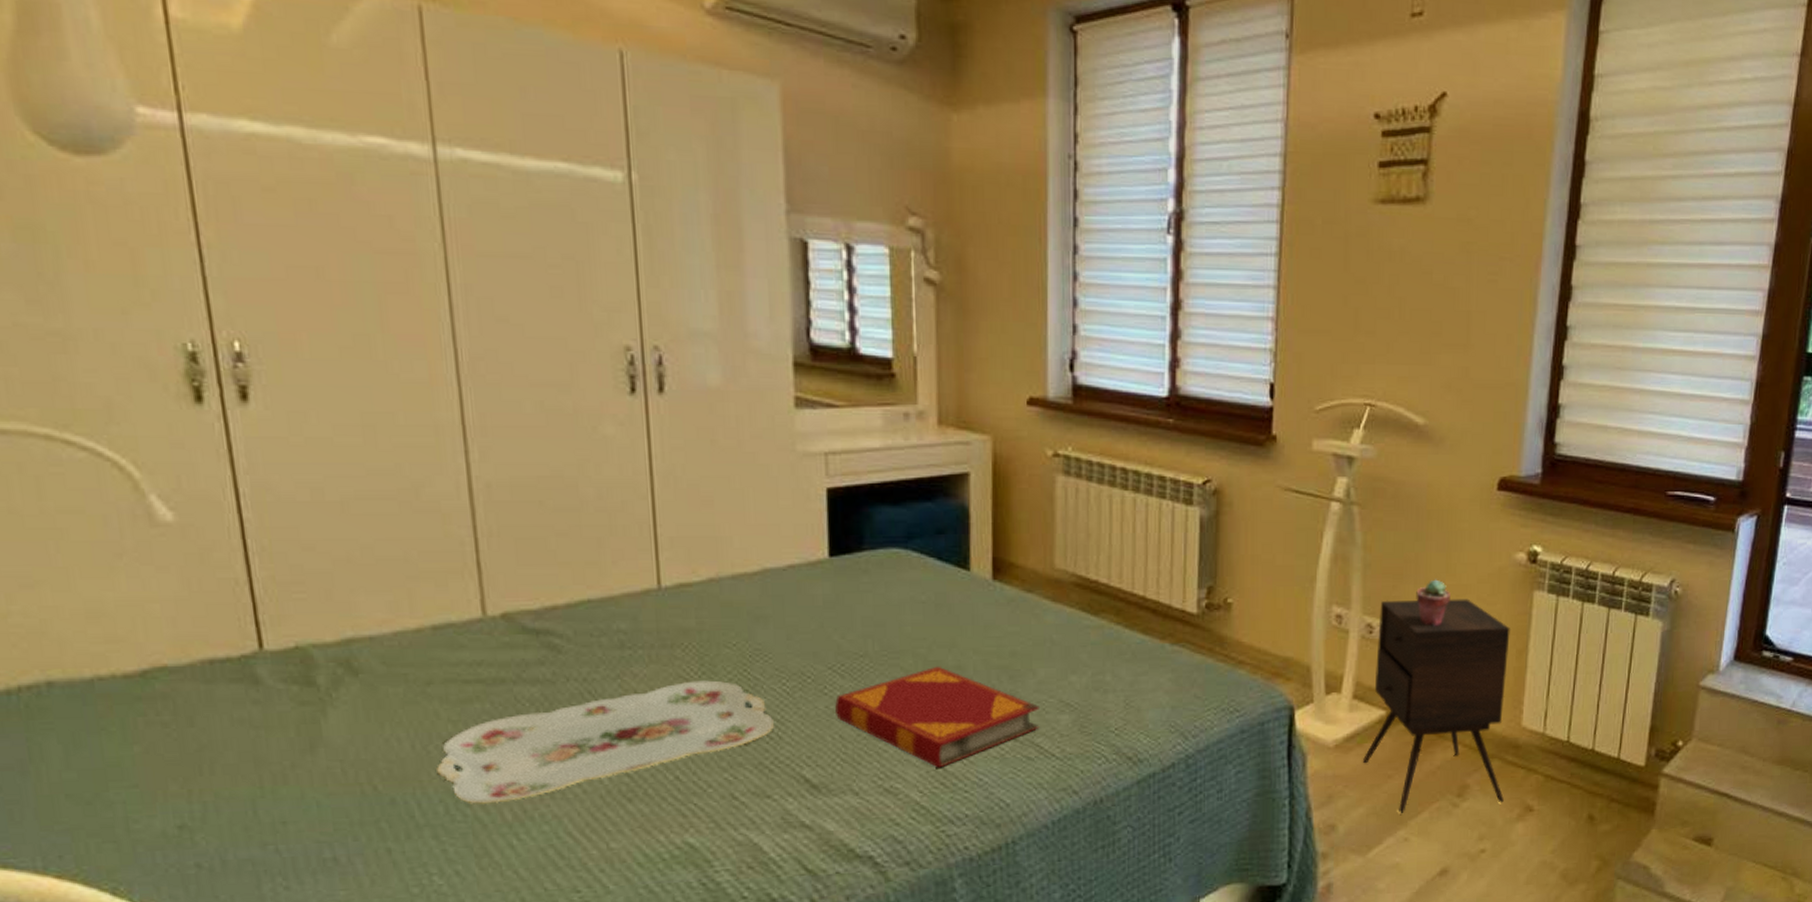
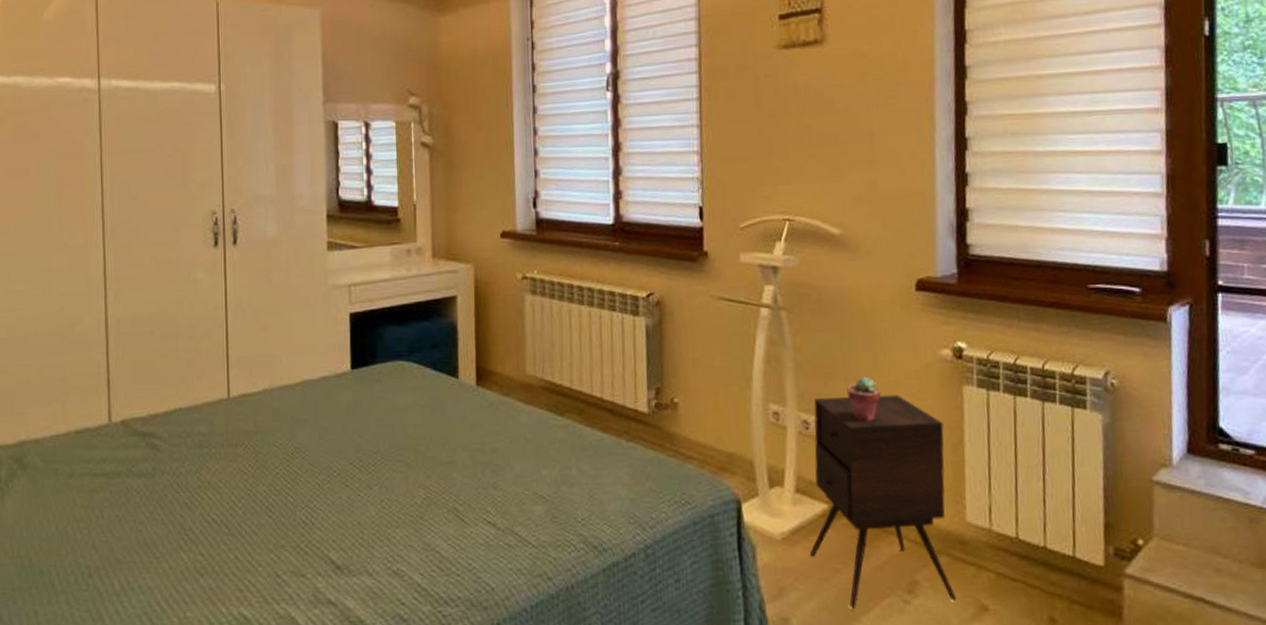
serving tray: present [437,680,775,804] -> none [71,474,309,576]
hardback book: present [835,666,1040,768] -> none [355,461,518,553]

